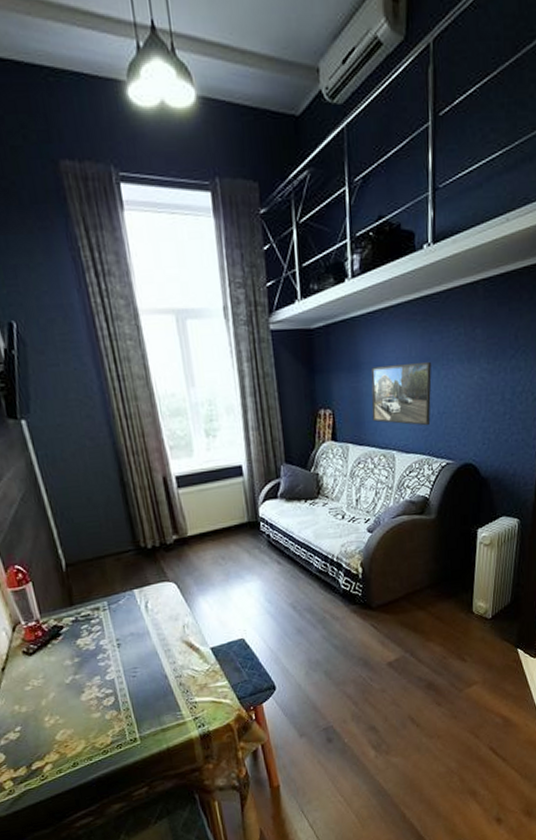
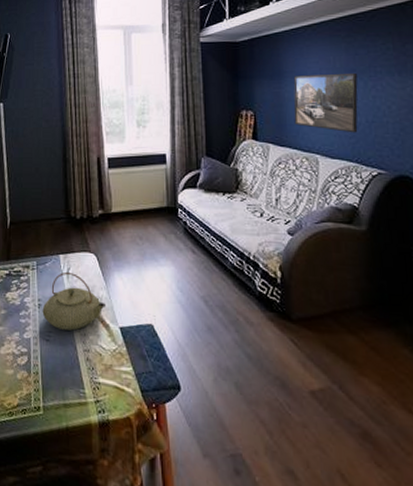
teapot: none [122,605,193,664] -> present [42,272,105,331]

